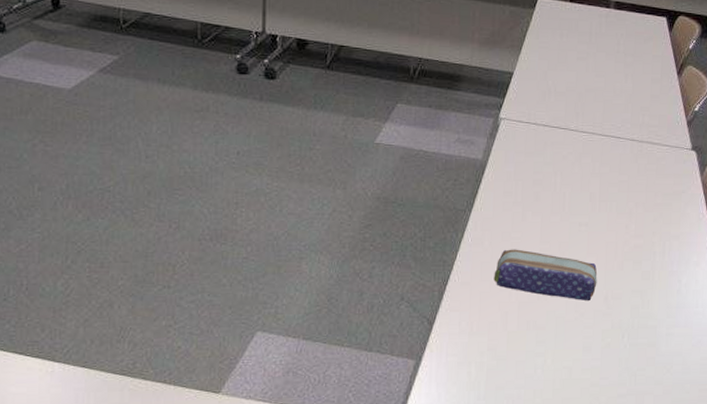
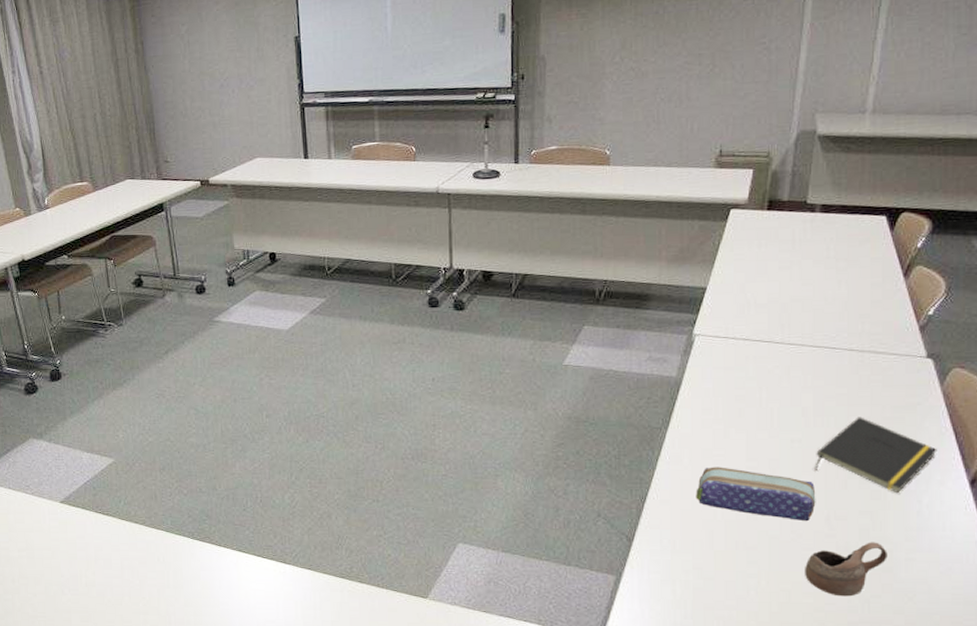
cup: none [584,319,652,371] -> present [805,542,887,597]
notepad: none [597,202,696,274] -> present [815,417,937,494]

